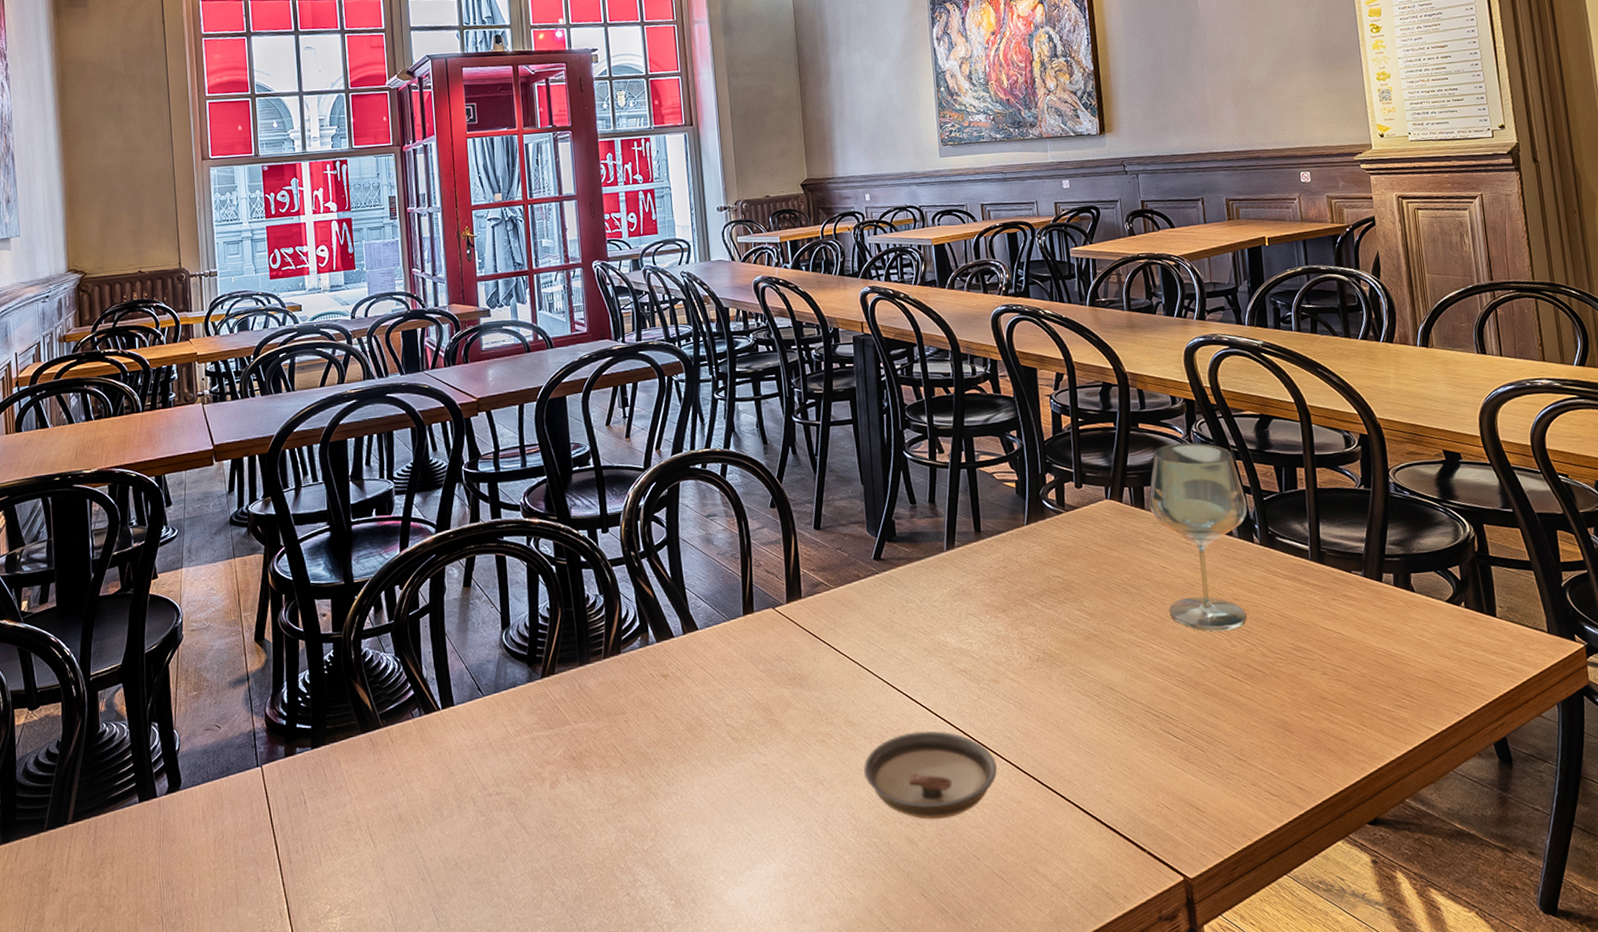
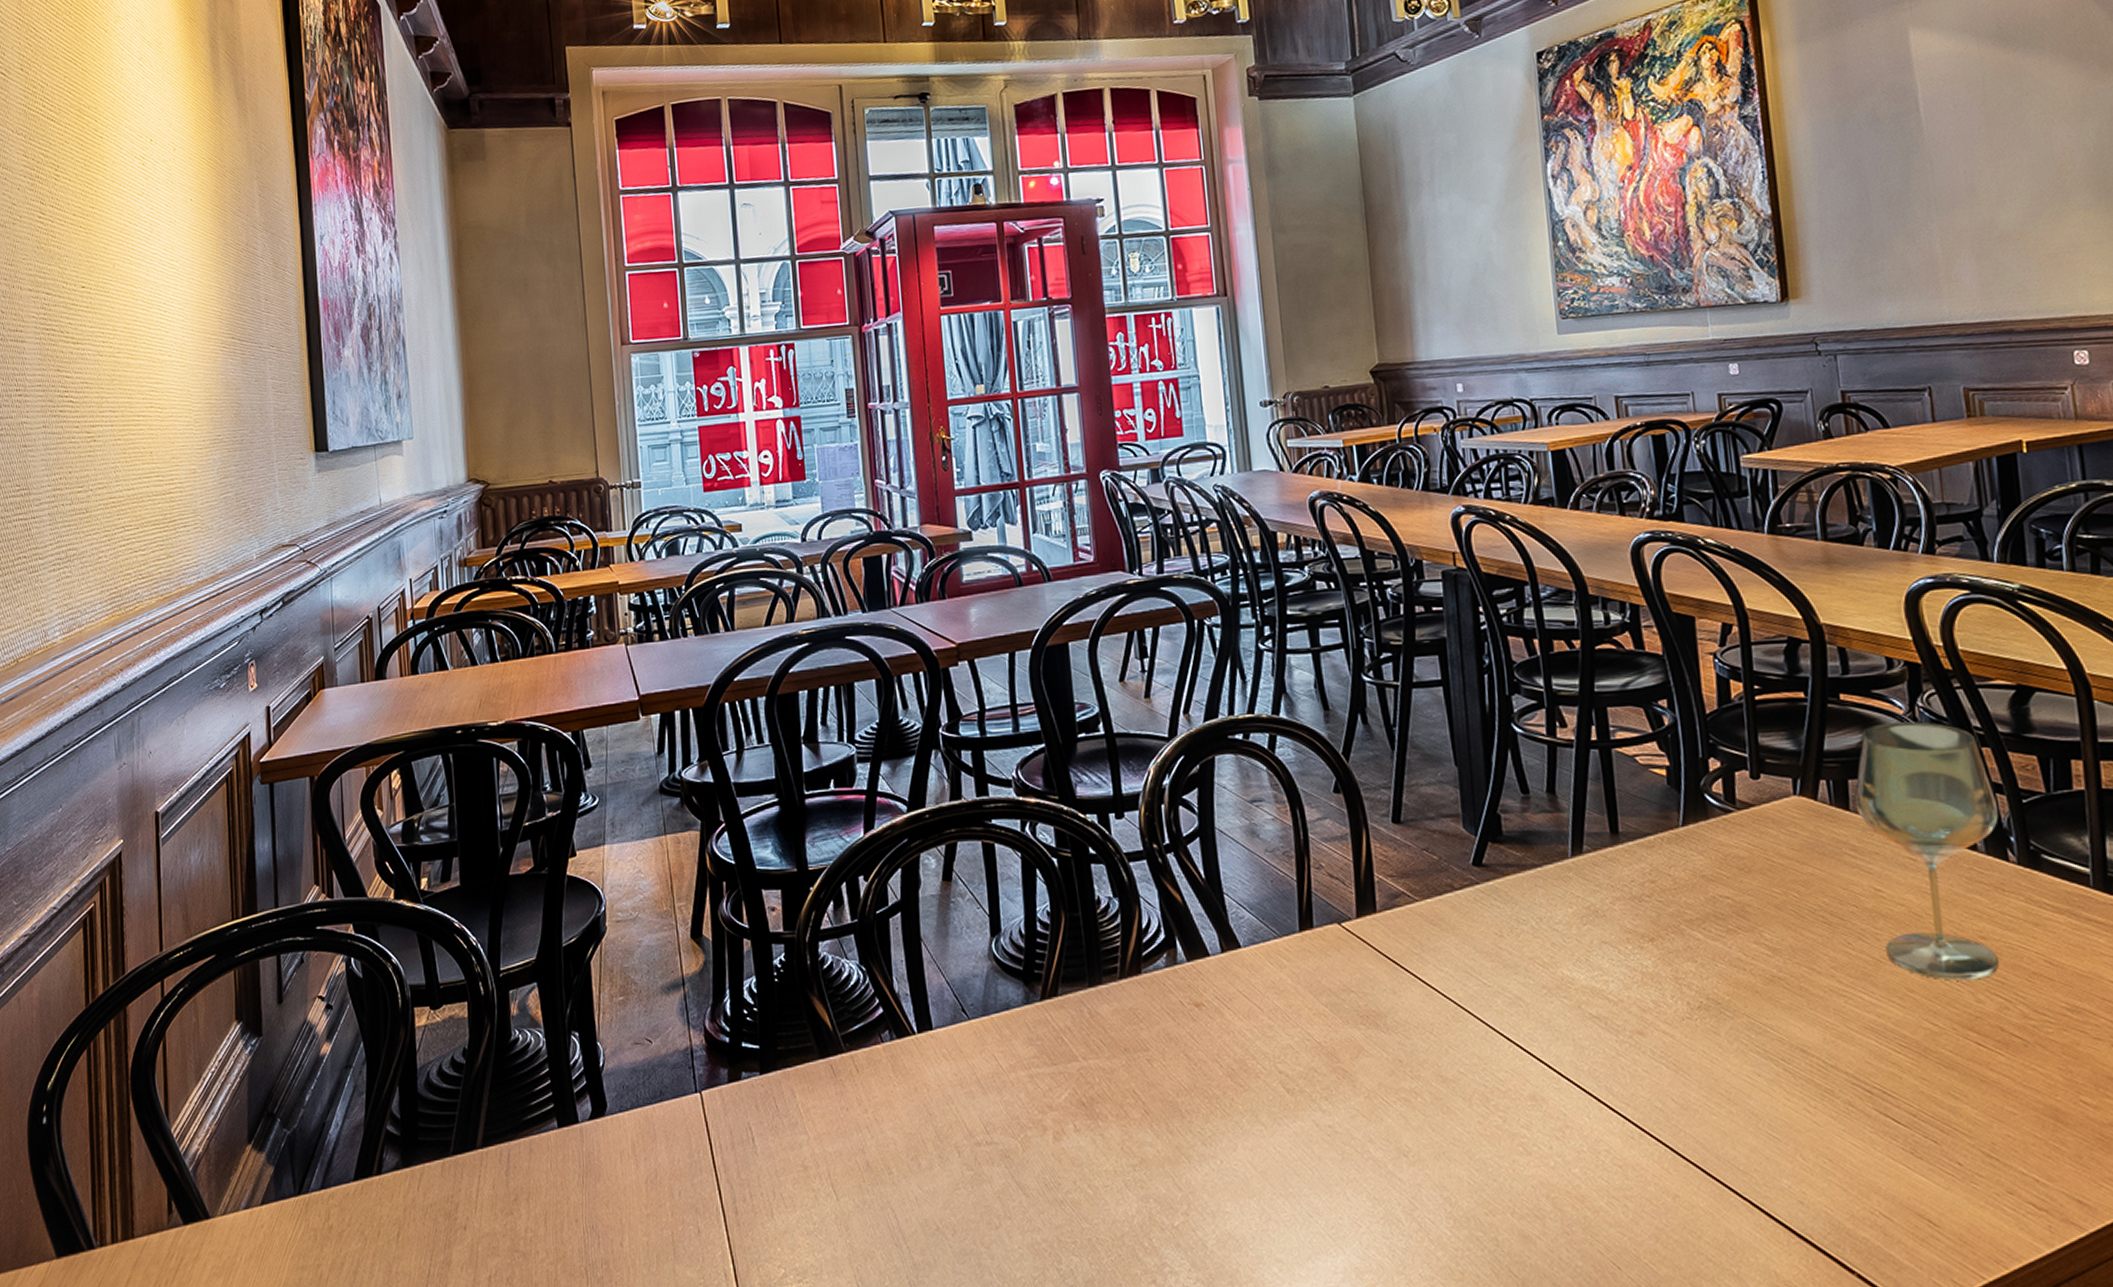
saucer: present [864,731,997,820] -> none [1462,1094,1644,1211]

